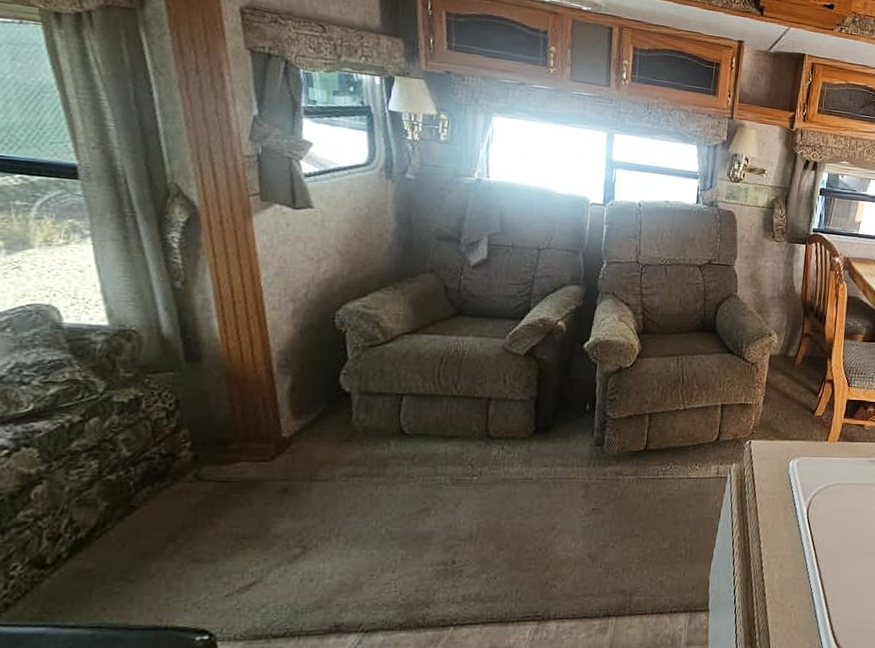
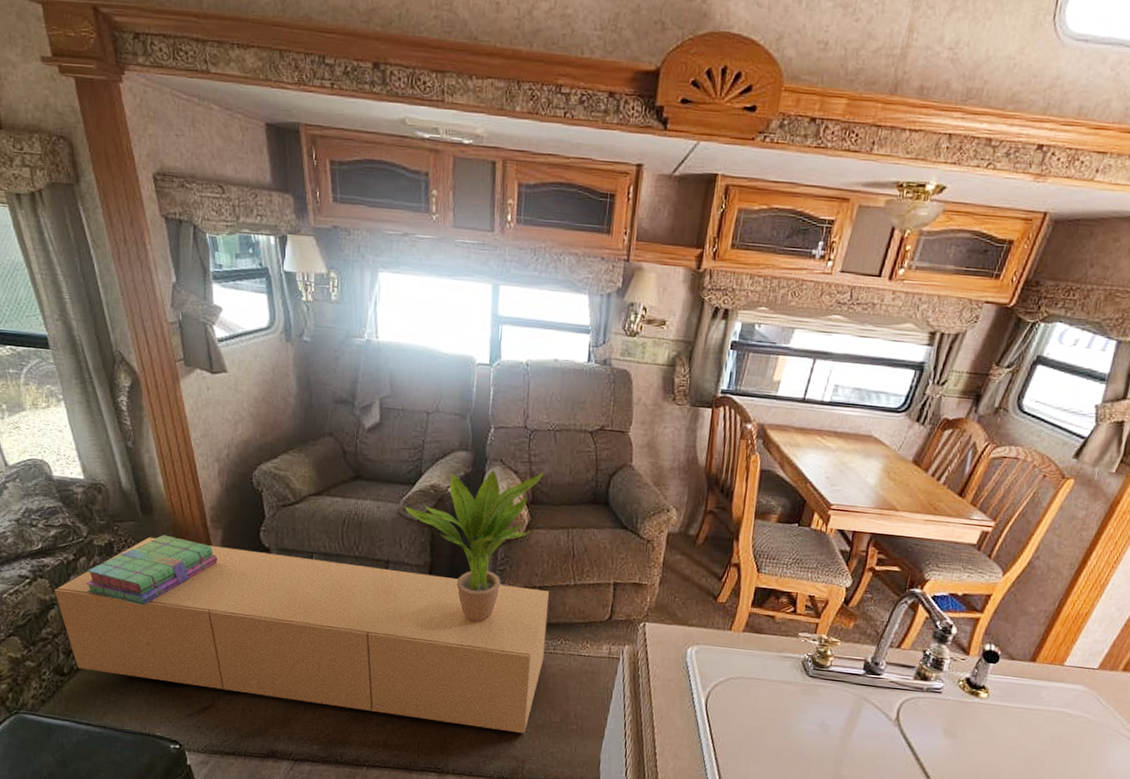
sideboard: none [45,388,660,565] -> present [54,537,550,734]
stack of books: none [94,385,283,469] -> present [86,535,218,605]
potted plant: none [510,302,656,454] -> present [404,470,545,622]

